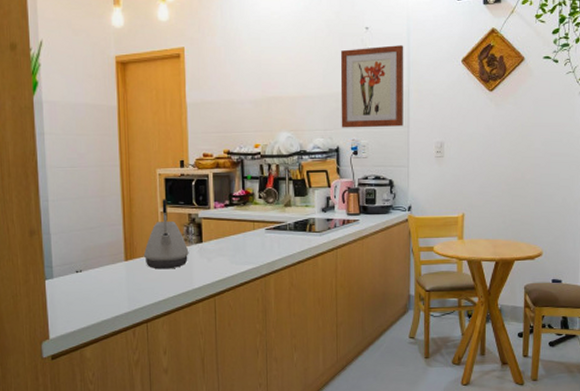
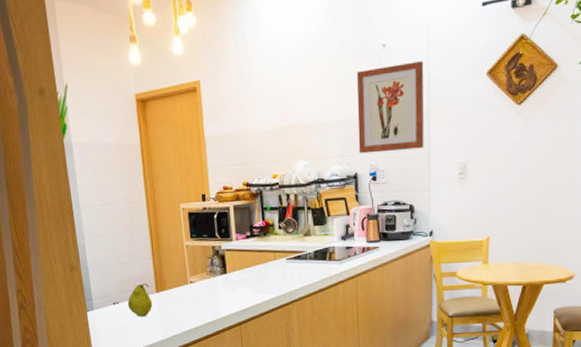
fruit: none [92,250,120,287] -> present [127,283,153,317]
kettle: present [143,199,189,270] -> none [172,232,215,300]

